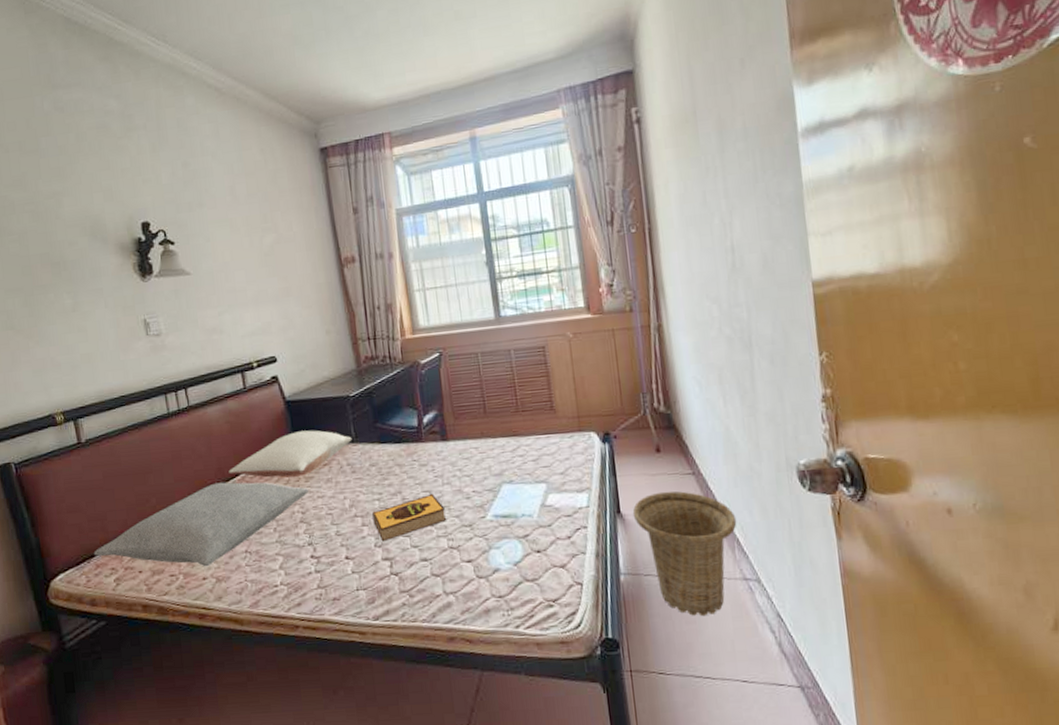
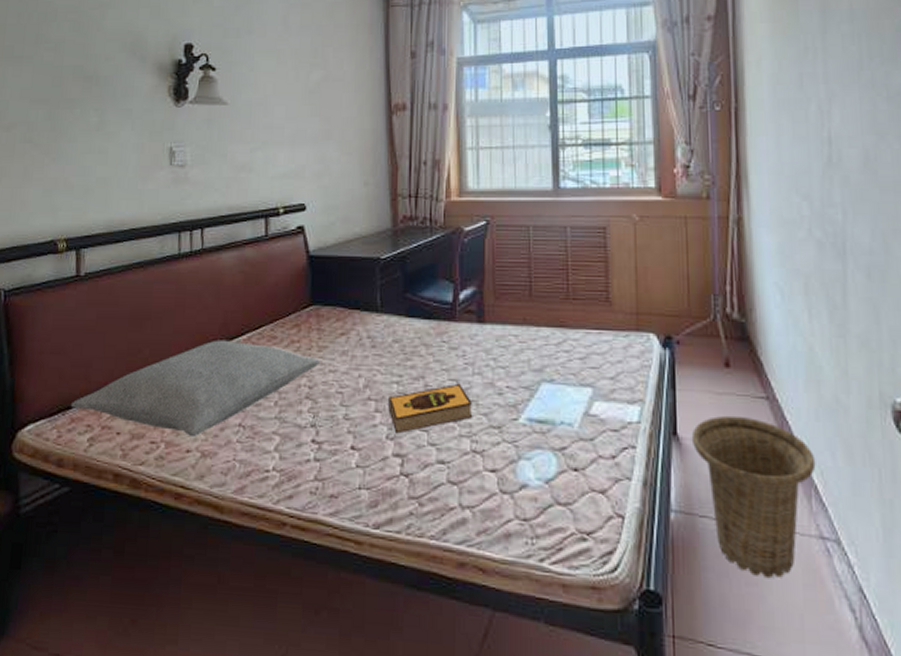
pillow: present [228,430,352,478] -> none [234,292,377,344]

